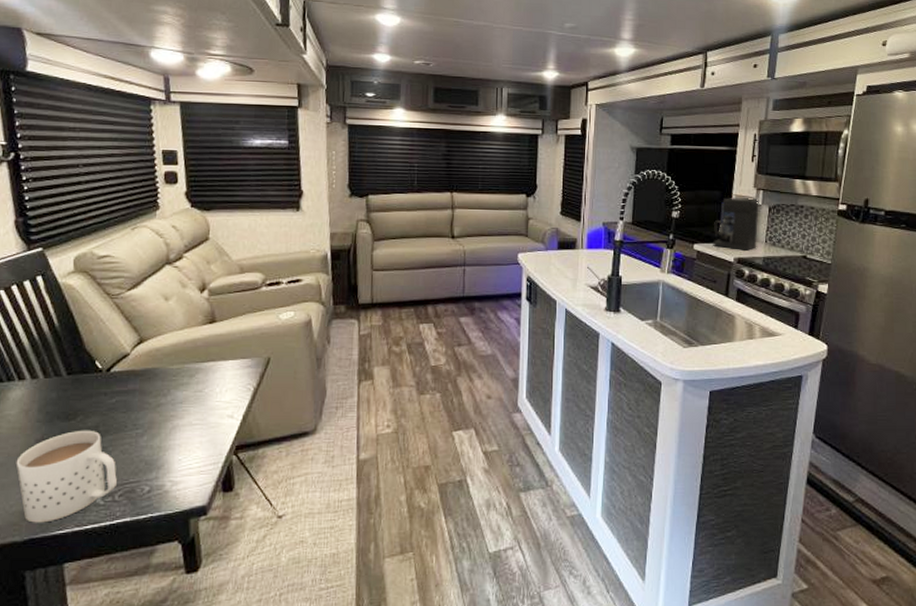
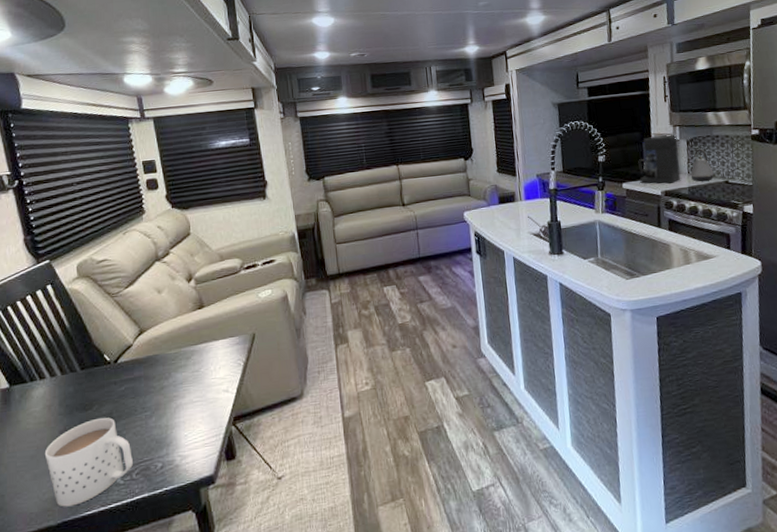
kettle: none [768,217,792,253] -> present [690,148,714,182]

